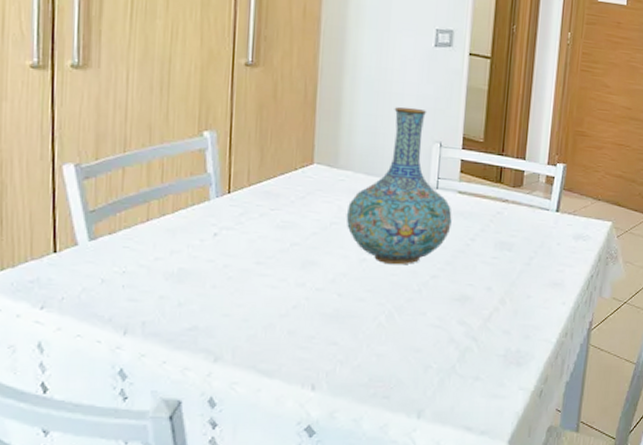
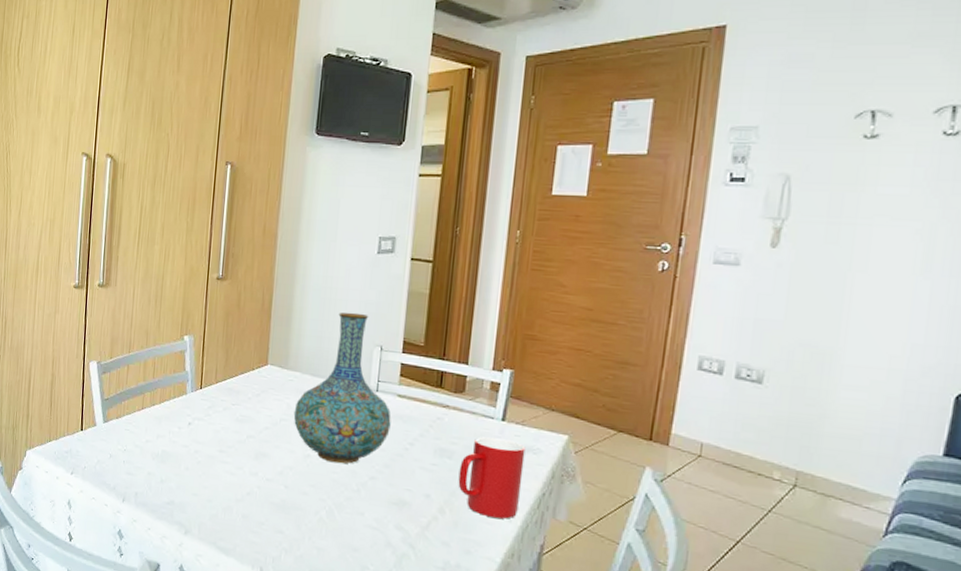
cup: none [517,228,577,302] -> present [458,437,526,519]

